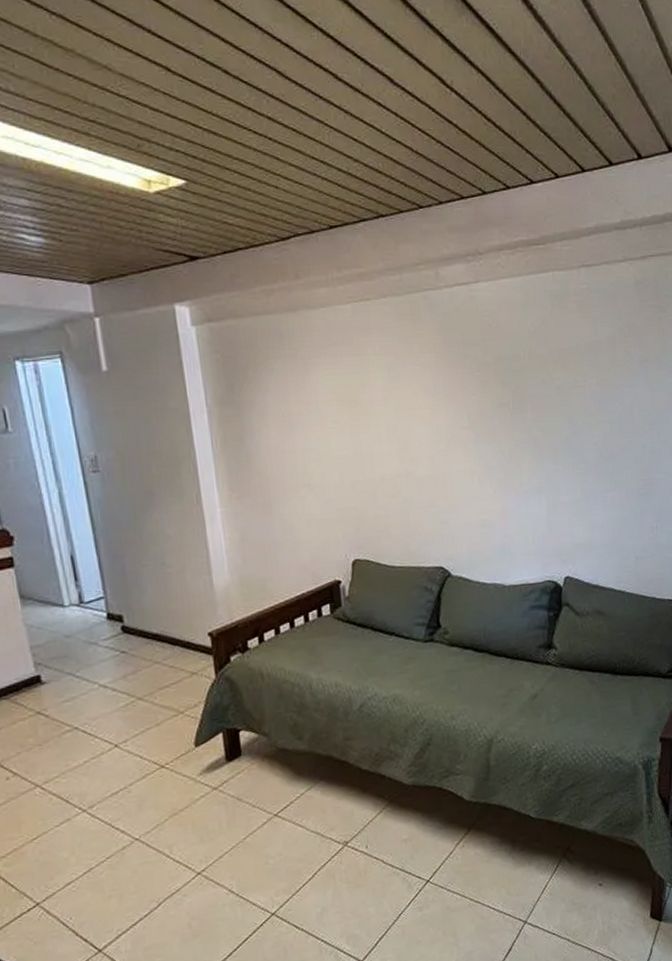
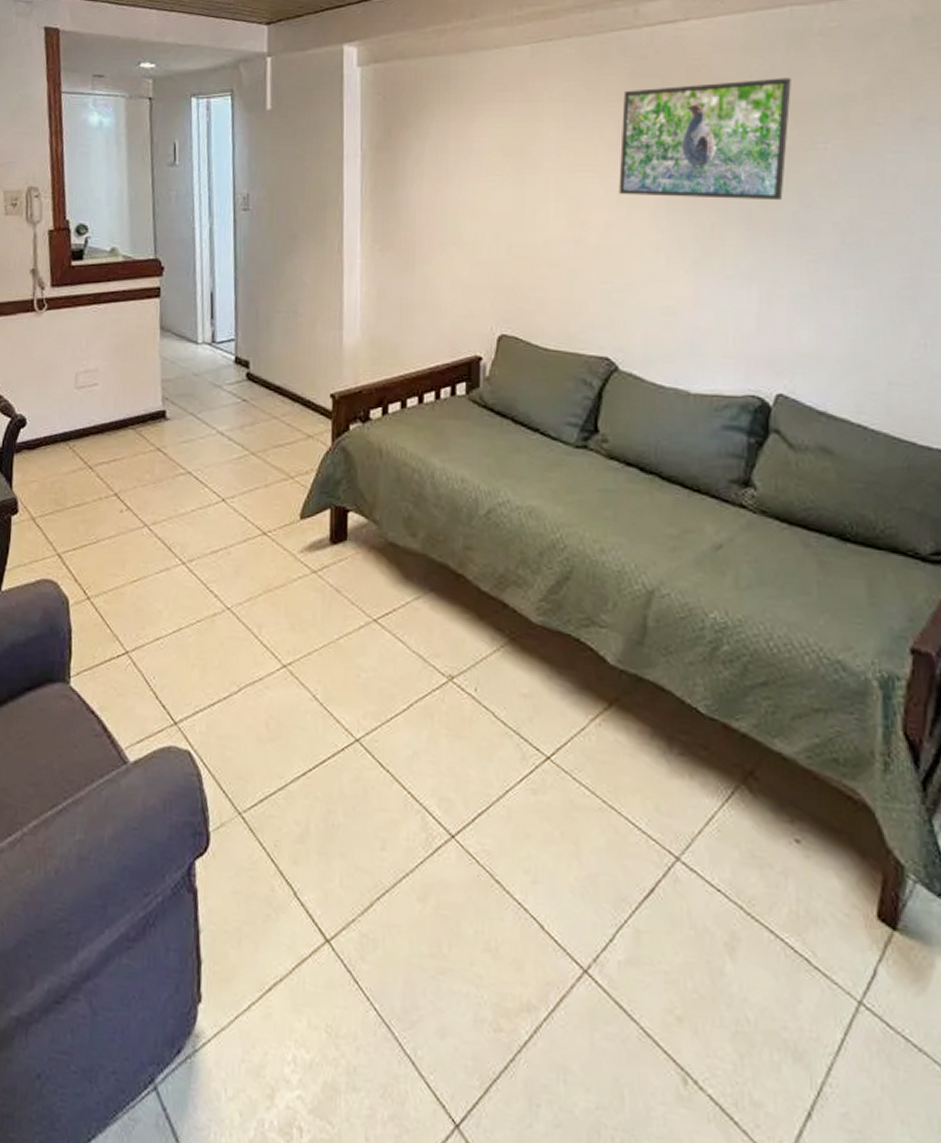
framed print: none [433,330,558,433] -> present [619,78,791,201]

